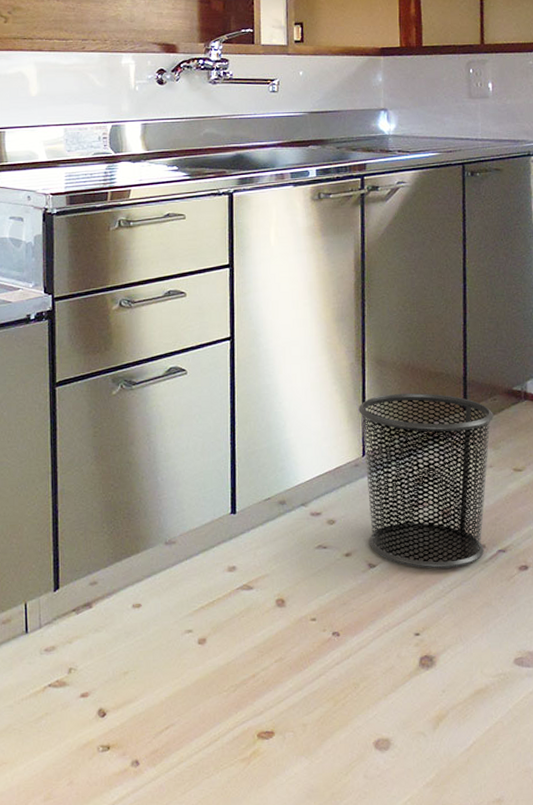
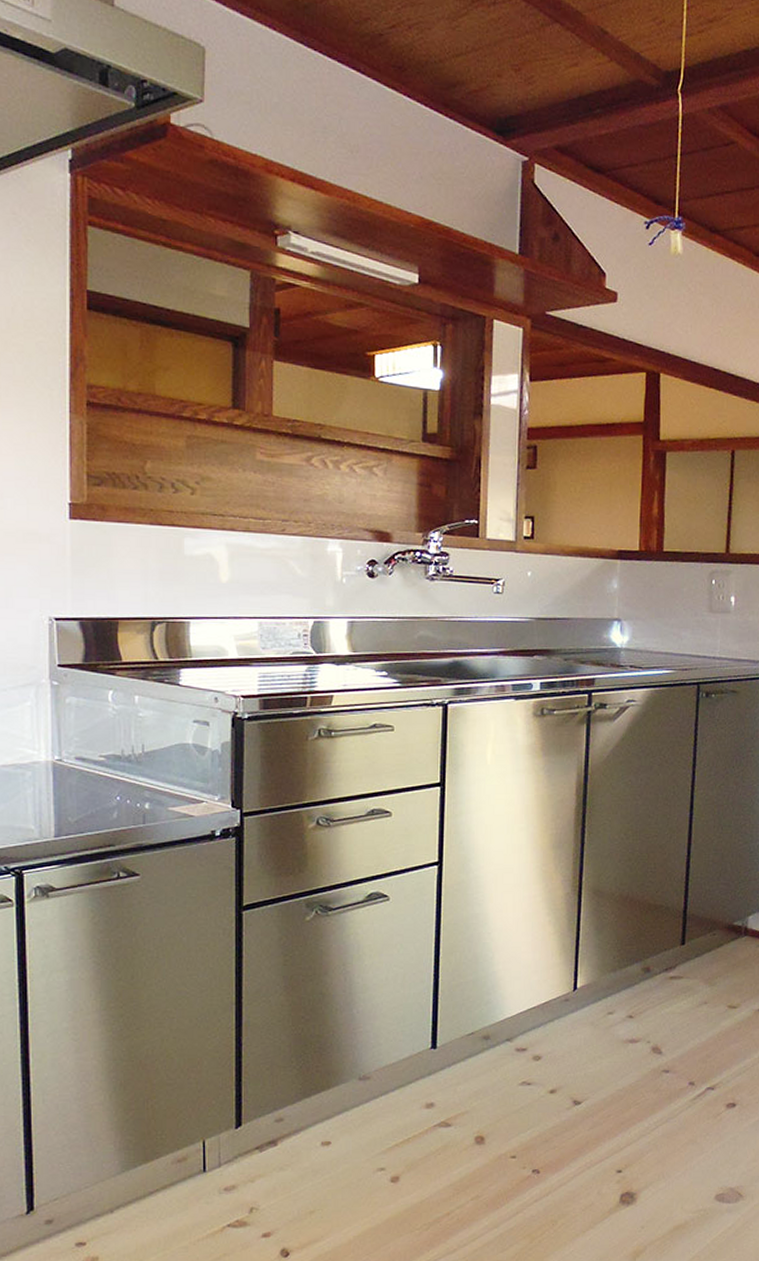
trash can: present [359,393,494,569] -> none [572,925,712,1106]

